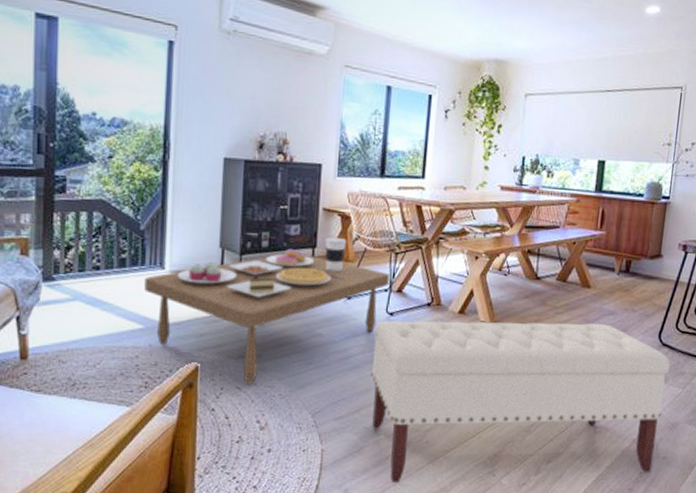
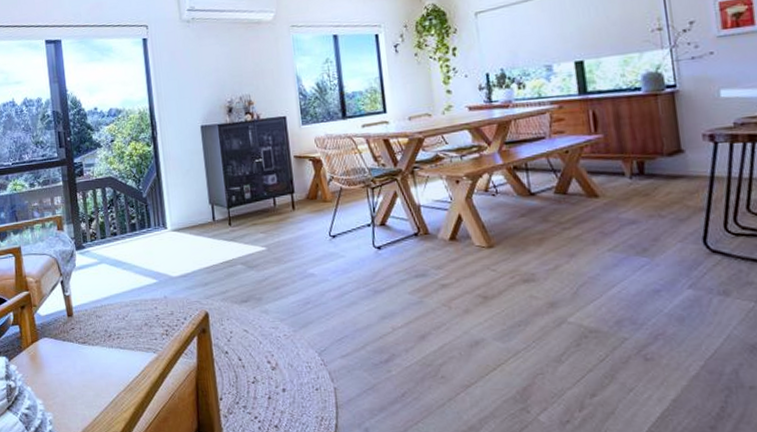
coffee table: present [144,237,390,384] -> none [152,181,371,327]
bench: present [371,320,670,484] -> none [365,235,738,422]

